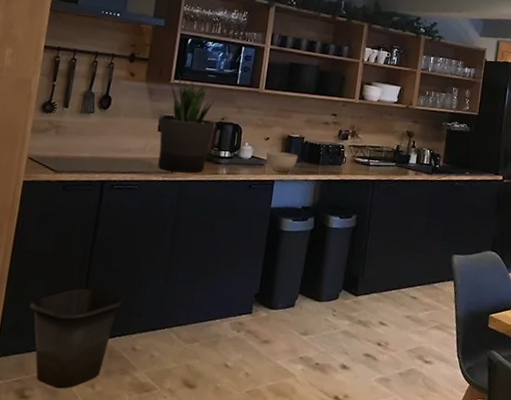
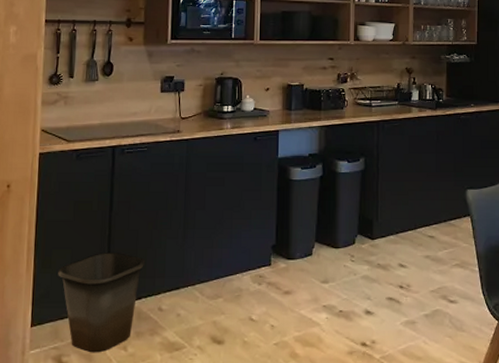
planter: present [158,73,218,174] -> none [162,33,215,131]
bowl: present [266,151,299,172] -> none [268,101,300,121]

